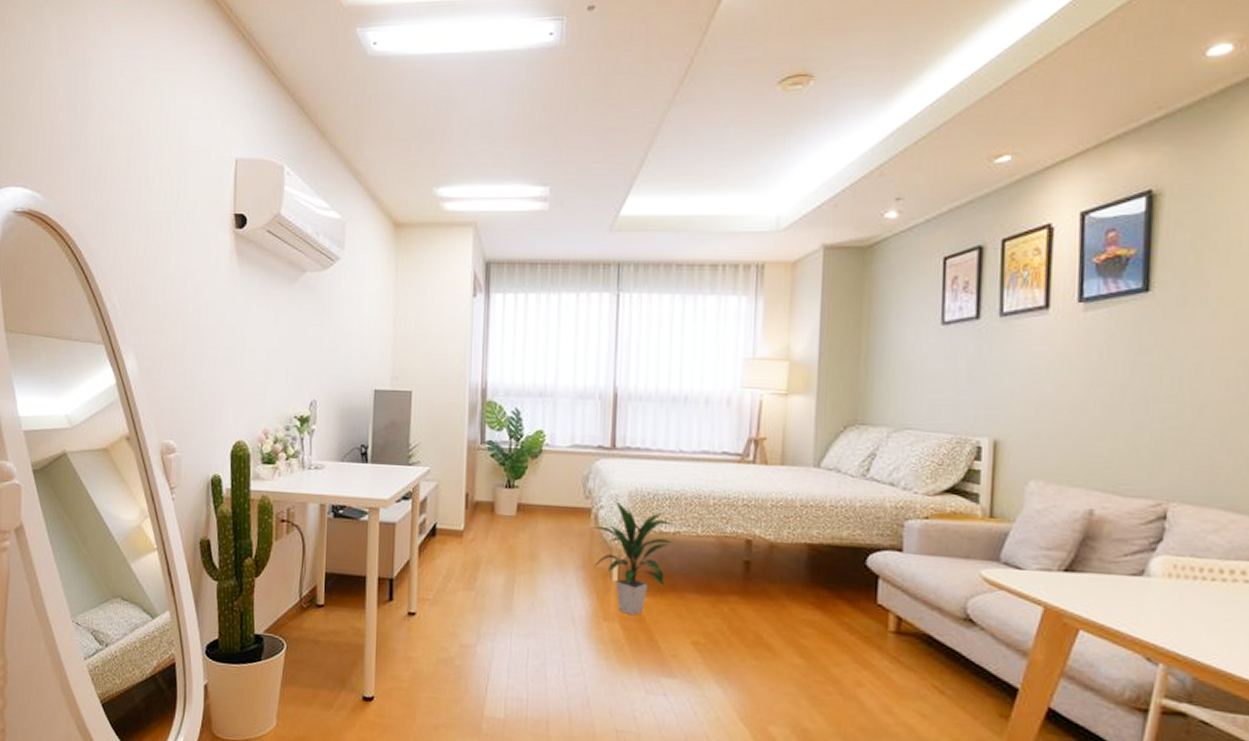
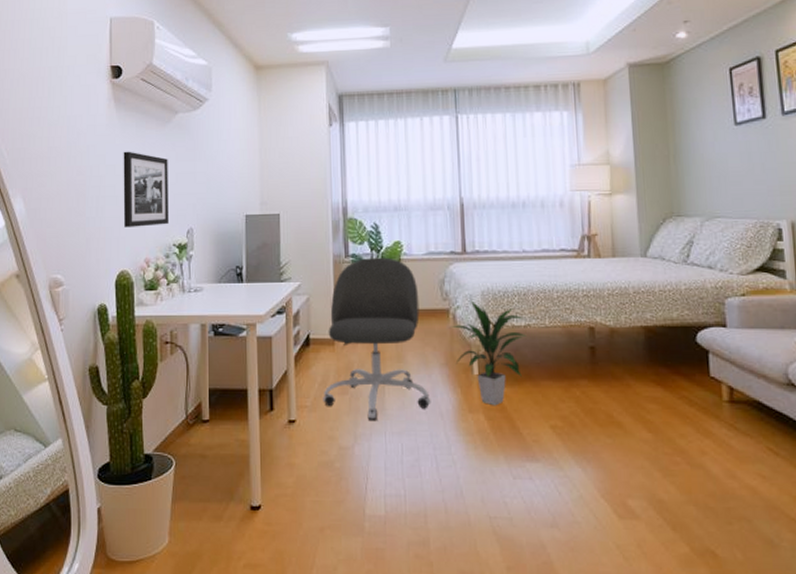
picture frame: none [242,310,293,395] -> present [123,151,168,227]
office chair: none [446,446,563,620] -> present [323,257,431,420]

